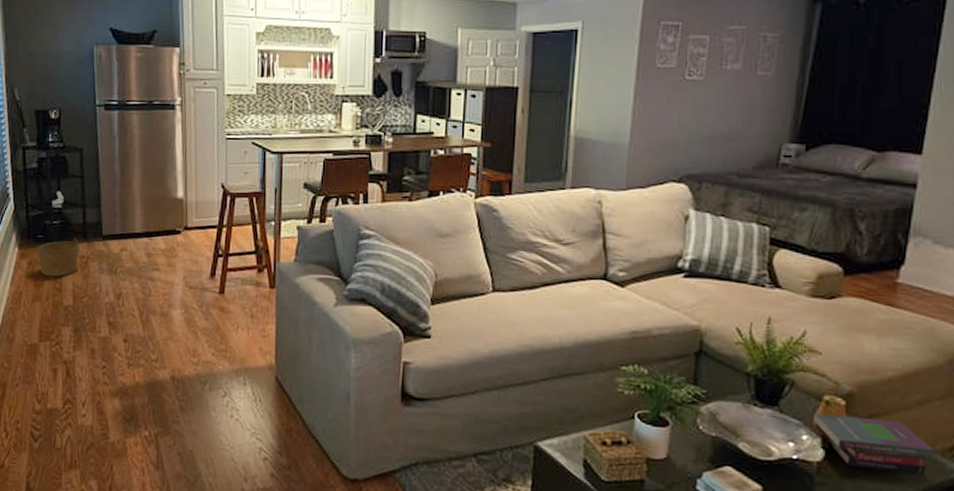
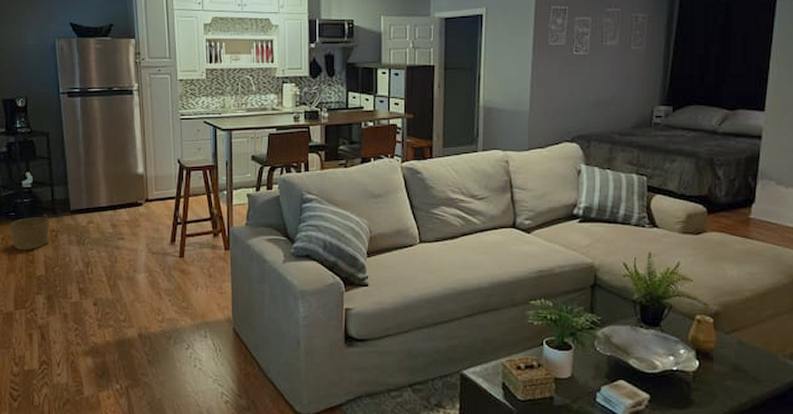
books: present [814,413,935,475] -> none [689,331,785,376]

